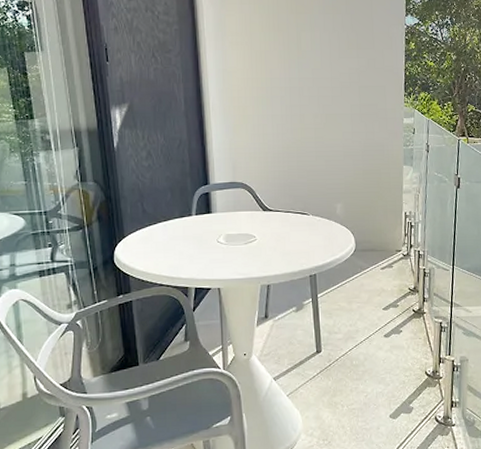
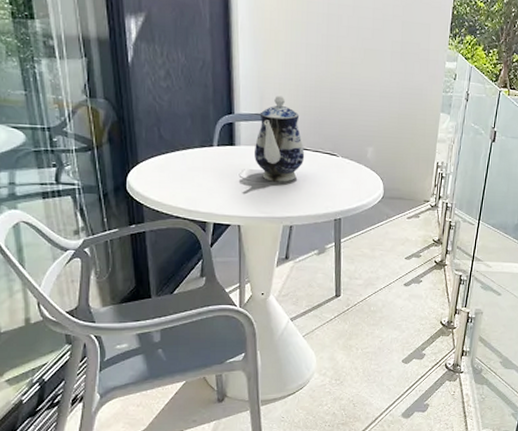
teapot: none [230,164,277,244] -> present [255,95,305,182]

